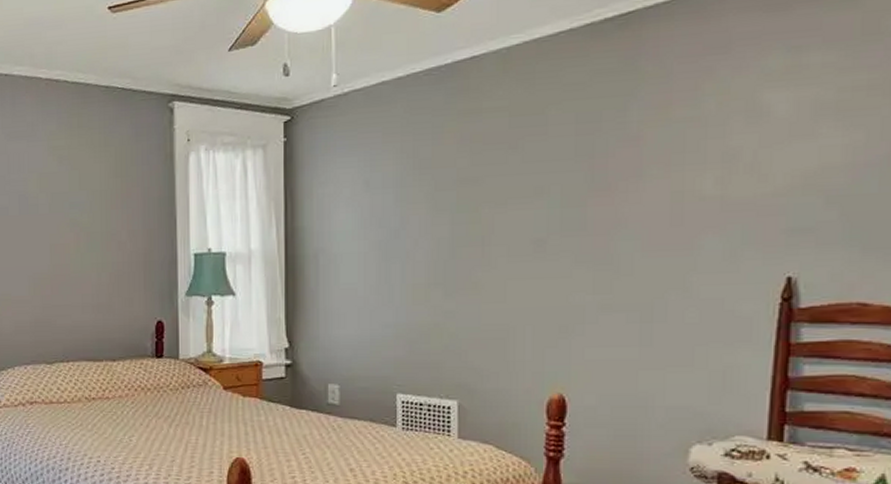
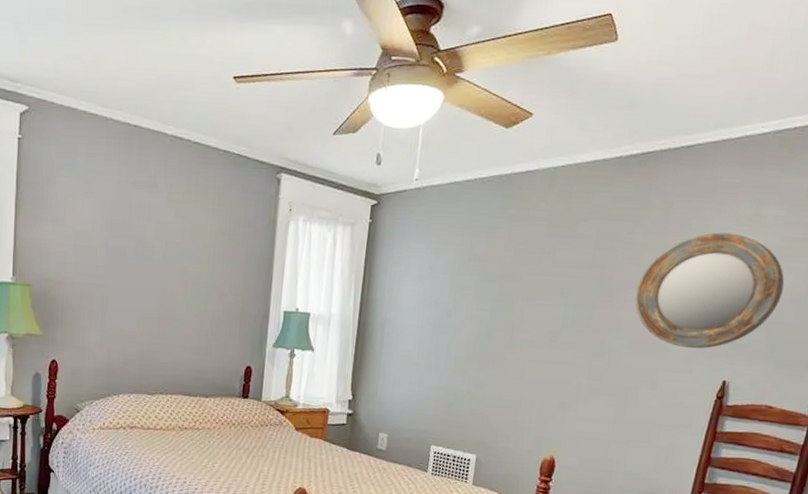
home mirror: none [642,92,853,242] -> present [635,232,785,349]

